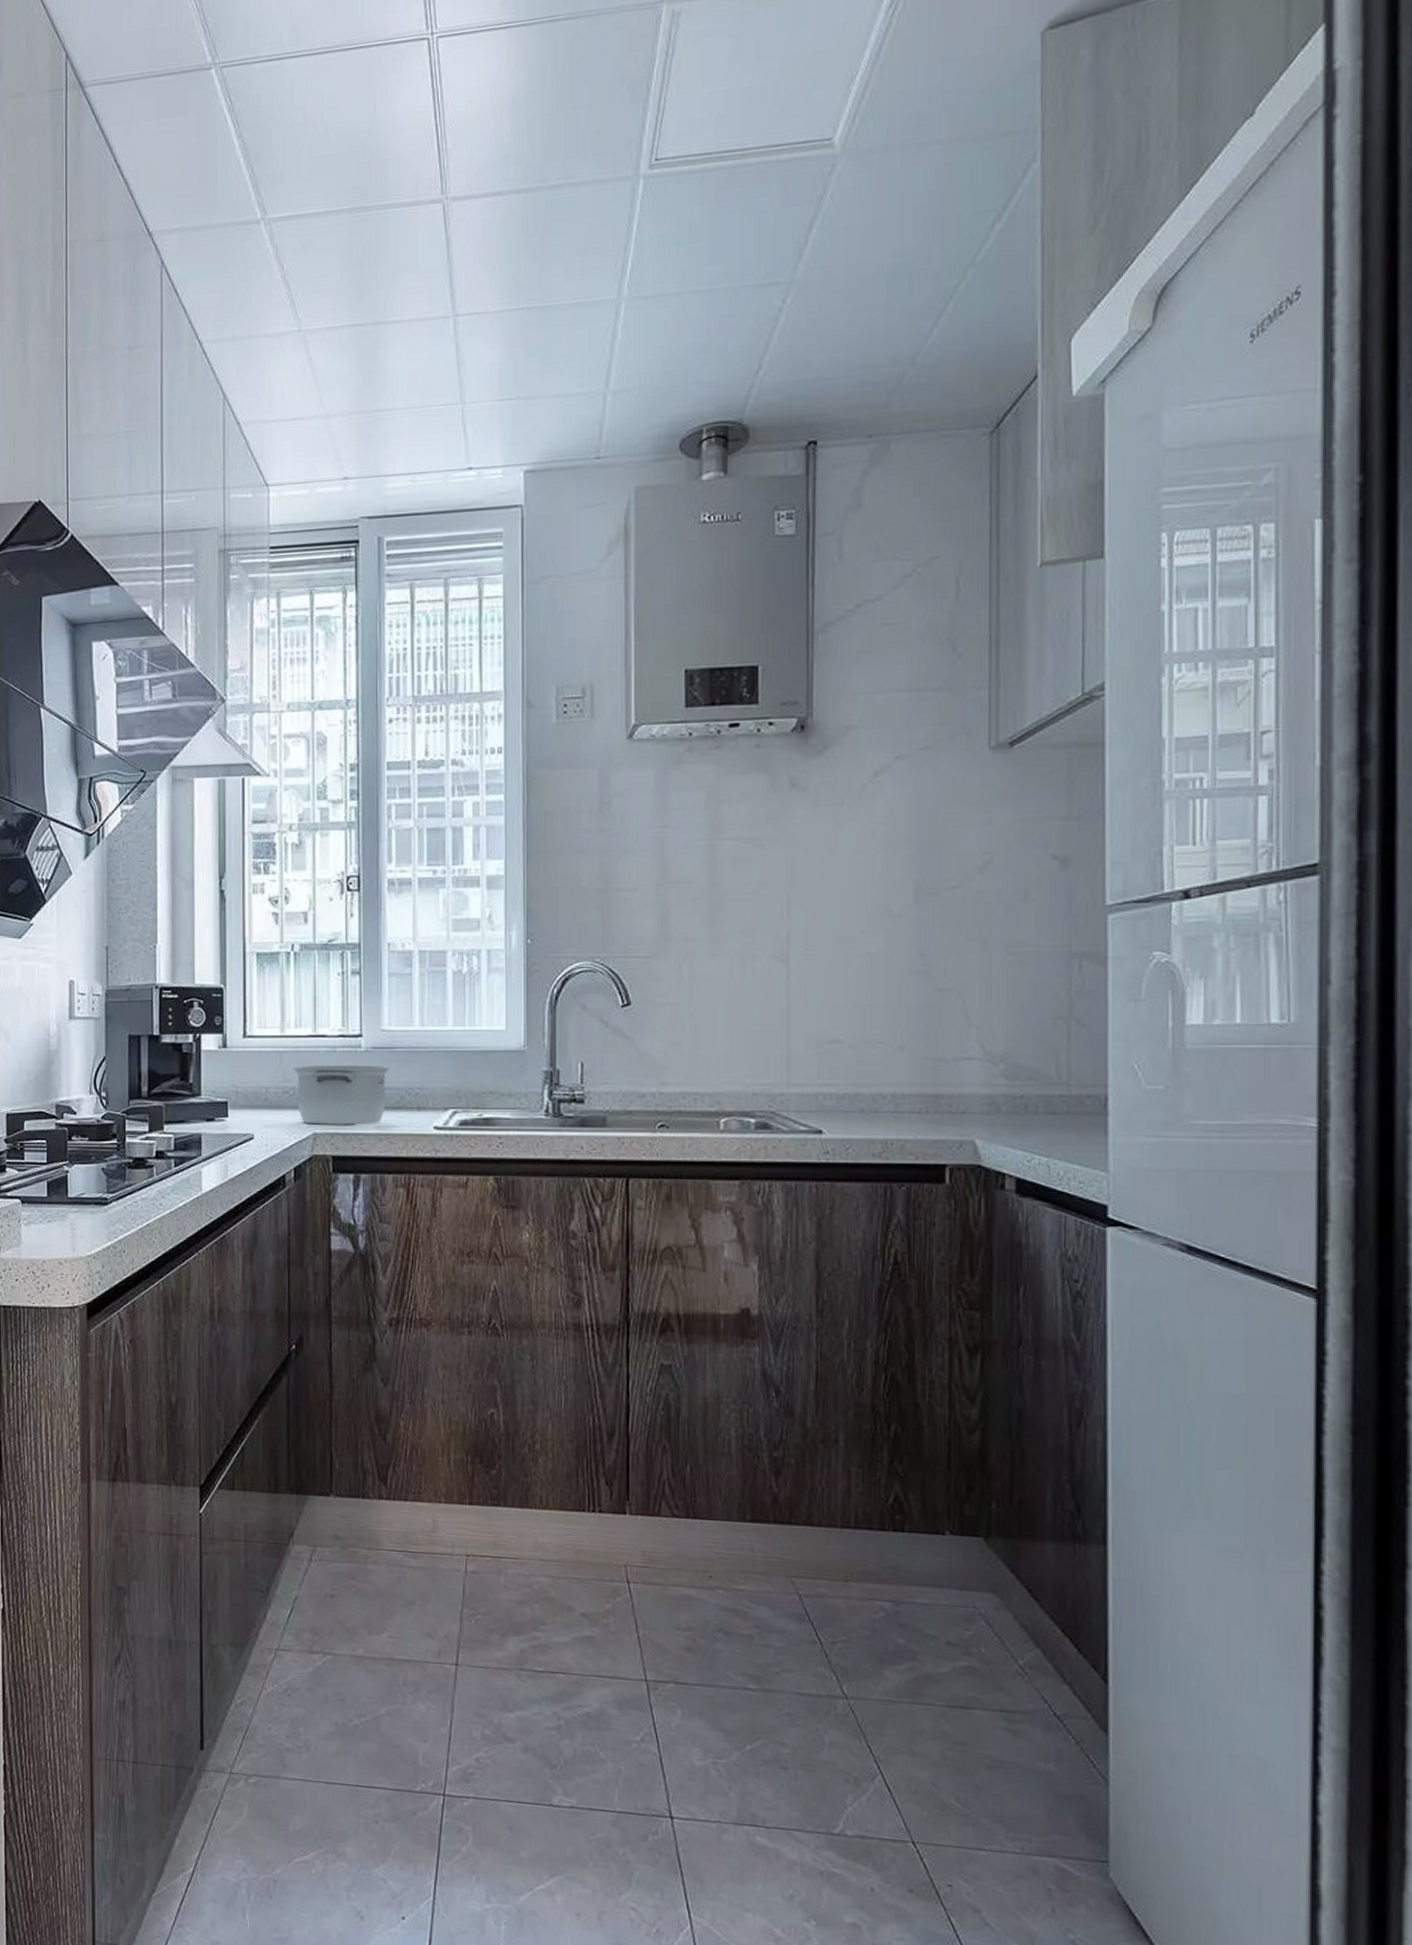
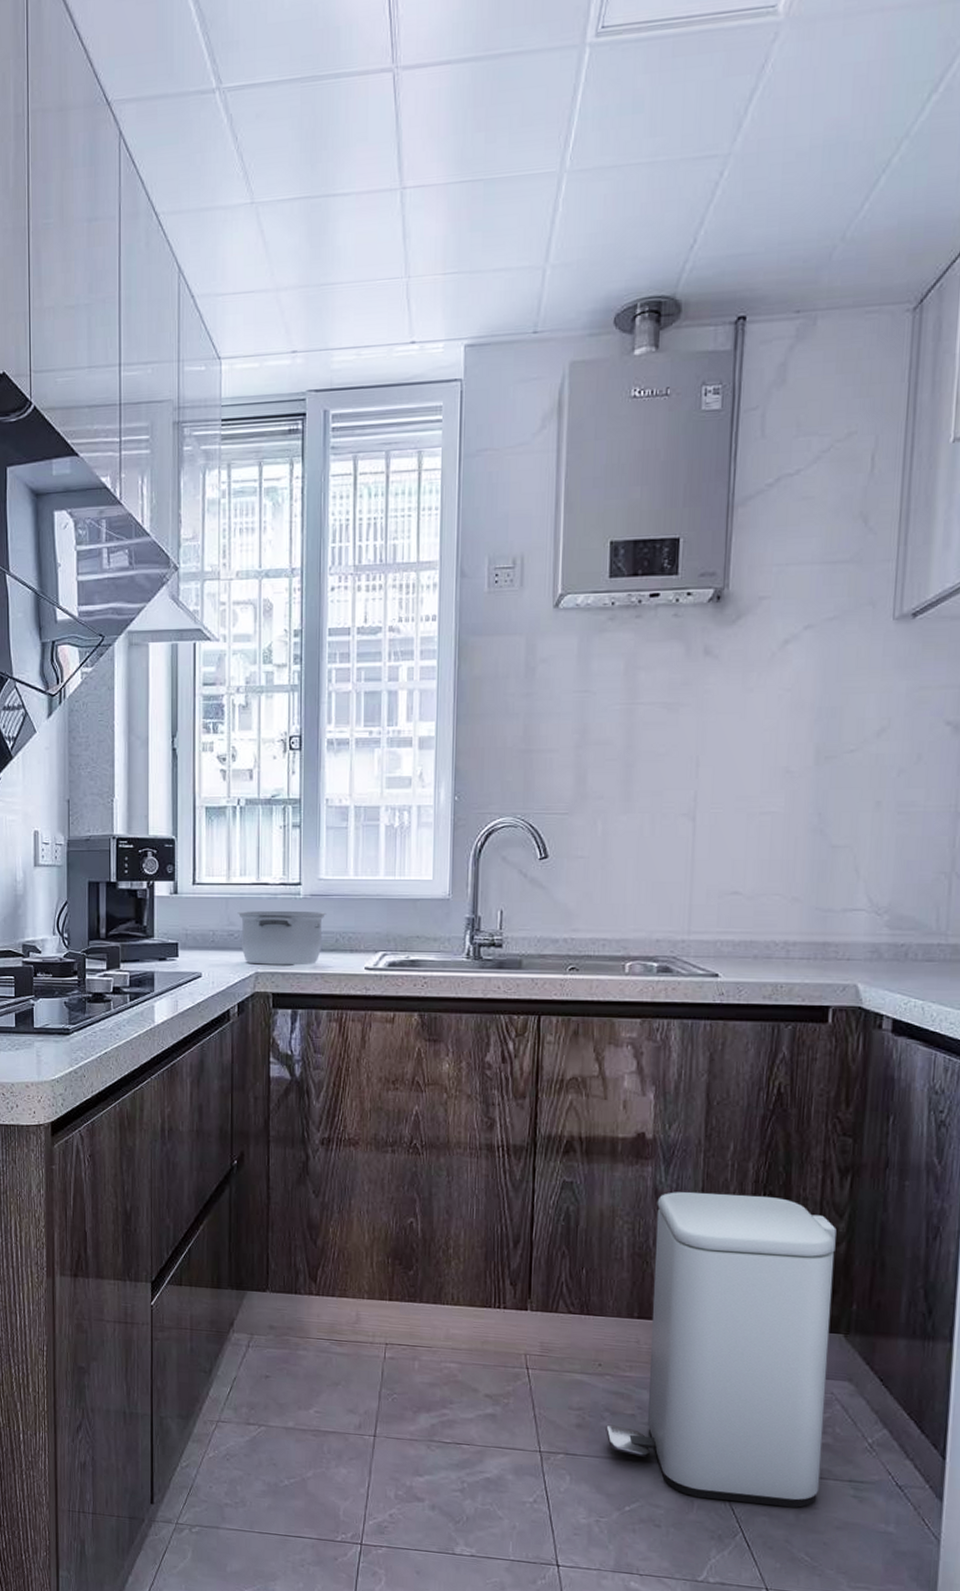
pedal bin: none [720,1375,968,1744] -> present [606,1192,837,1508]

